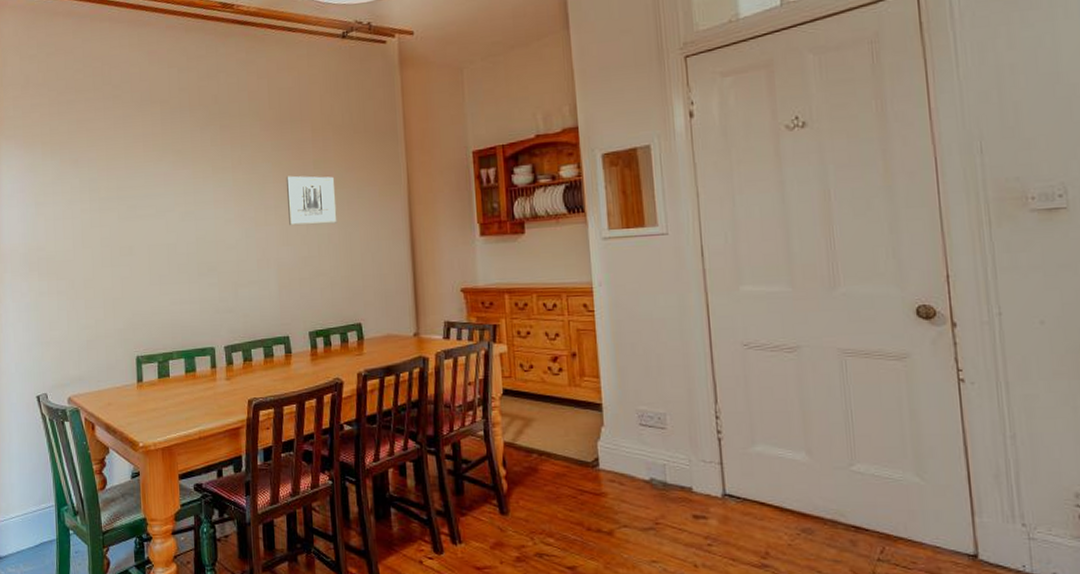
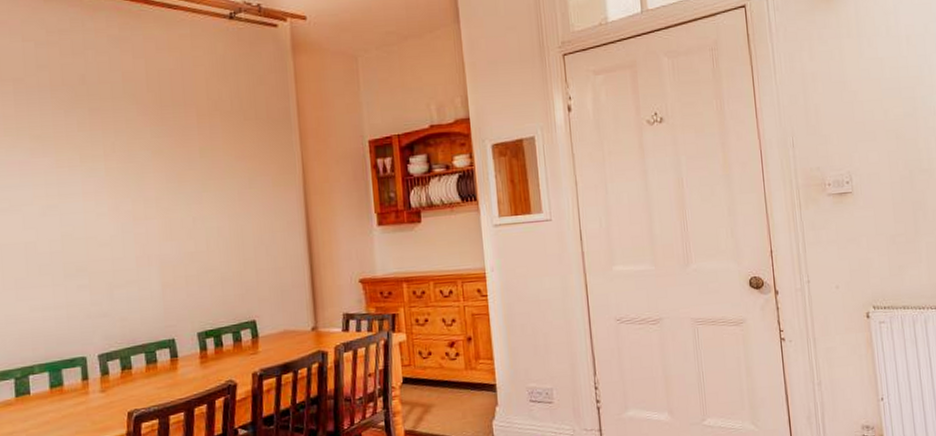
wall art: present [285,175,337,226] -> none [168,164,228,220]

